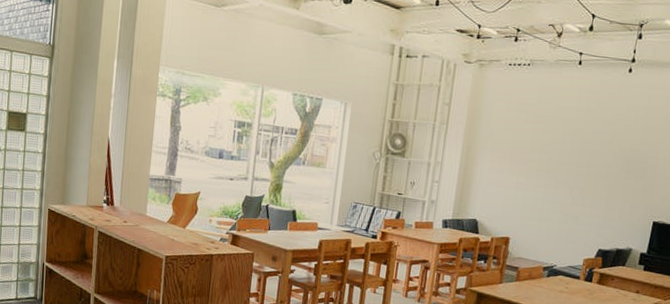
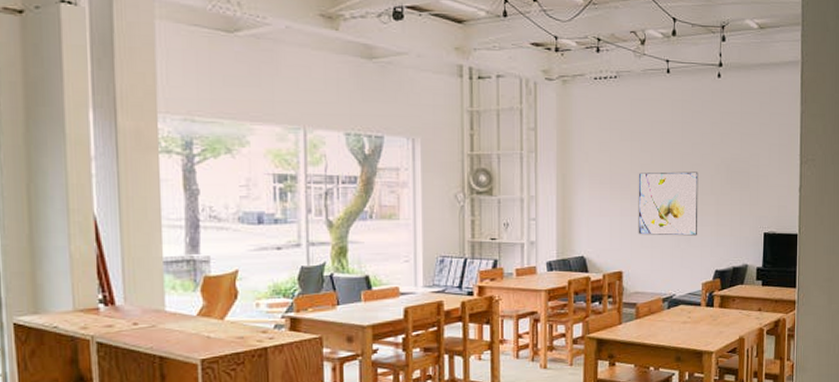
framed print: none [529,152,596,215] -> present [638,171,698,236]

